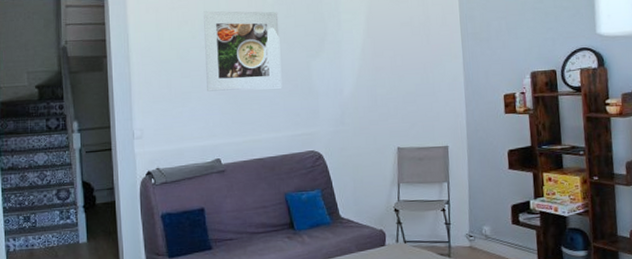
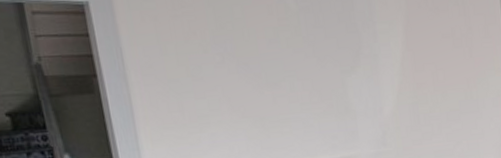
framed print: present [202,11,282,92] -> none [213,19,316,114]

